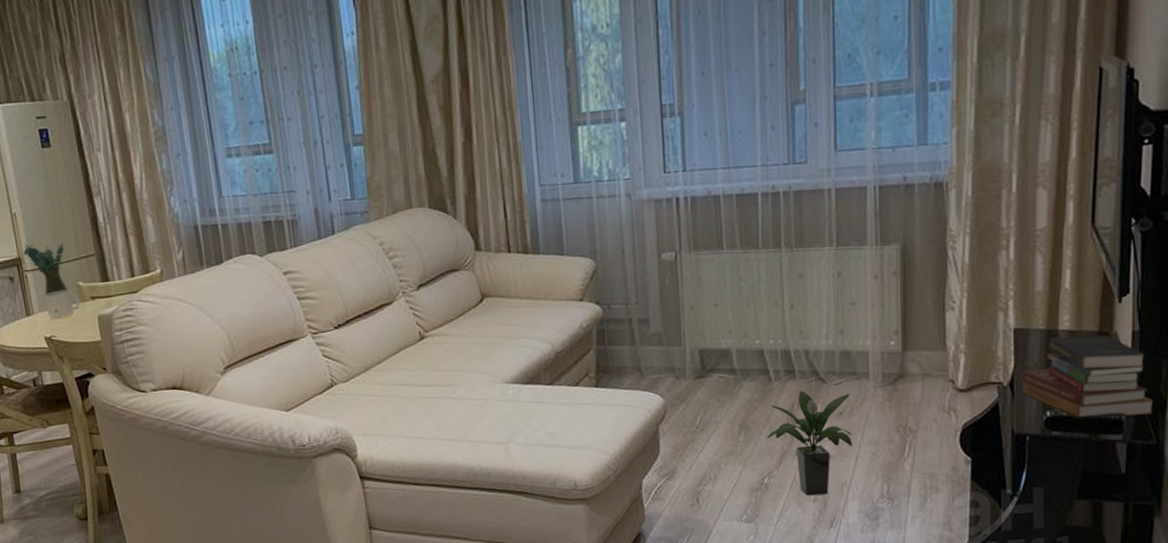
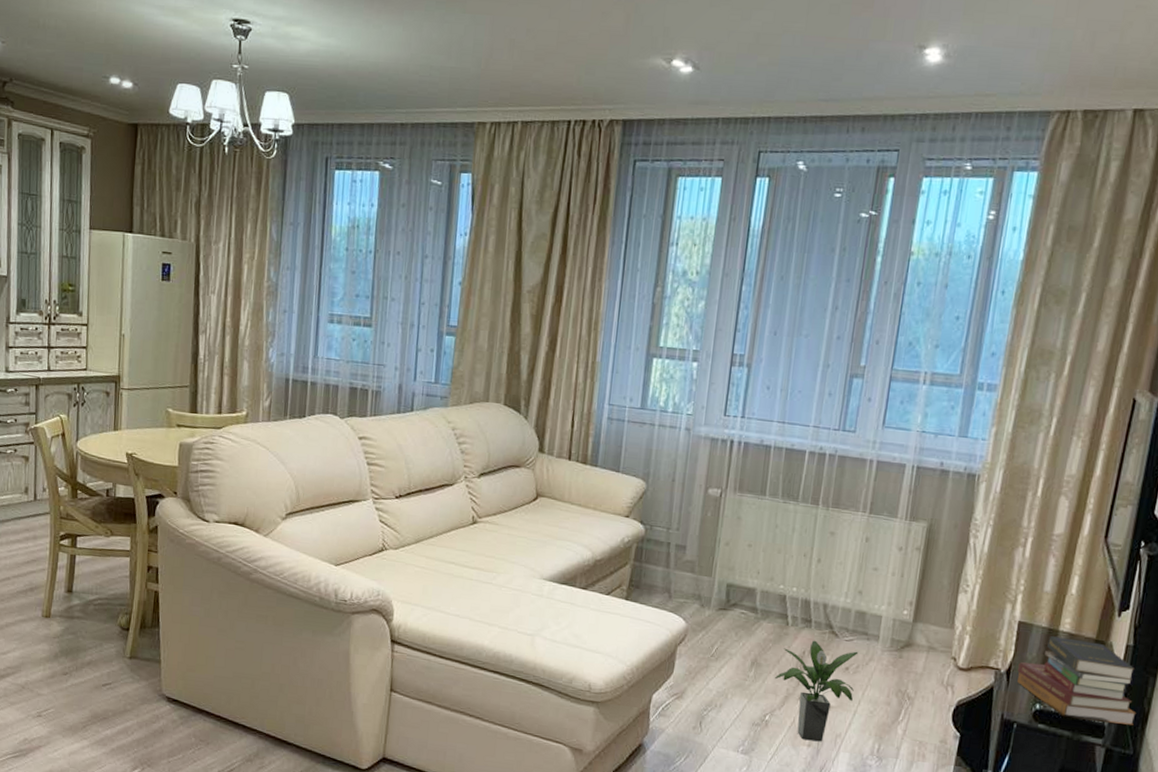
vase: present [24,243,71,299] -> none [124,364,162,422]
mug: present [43,290,80,321] -> none [133,412,166,440]

